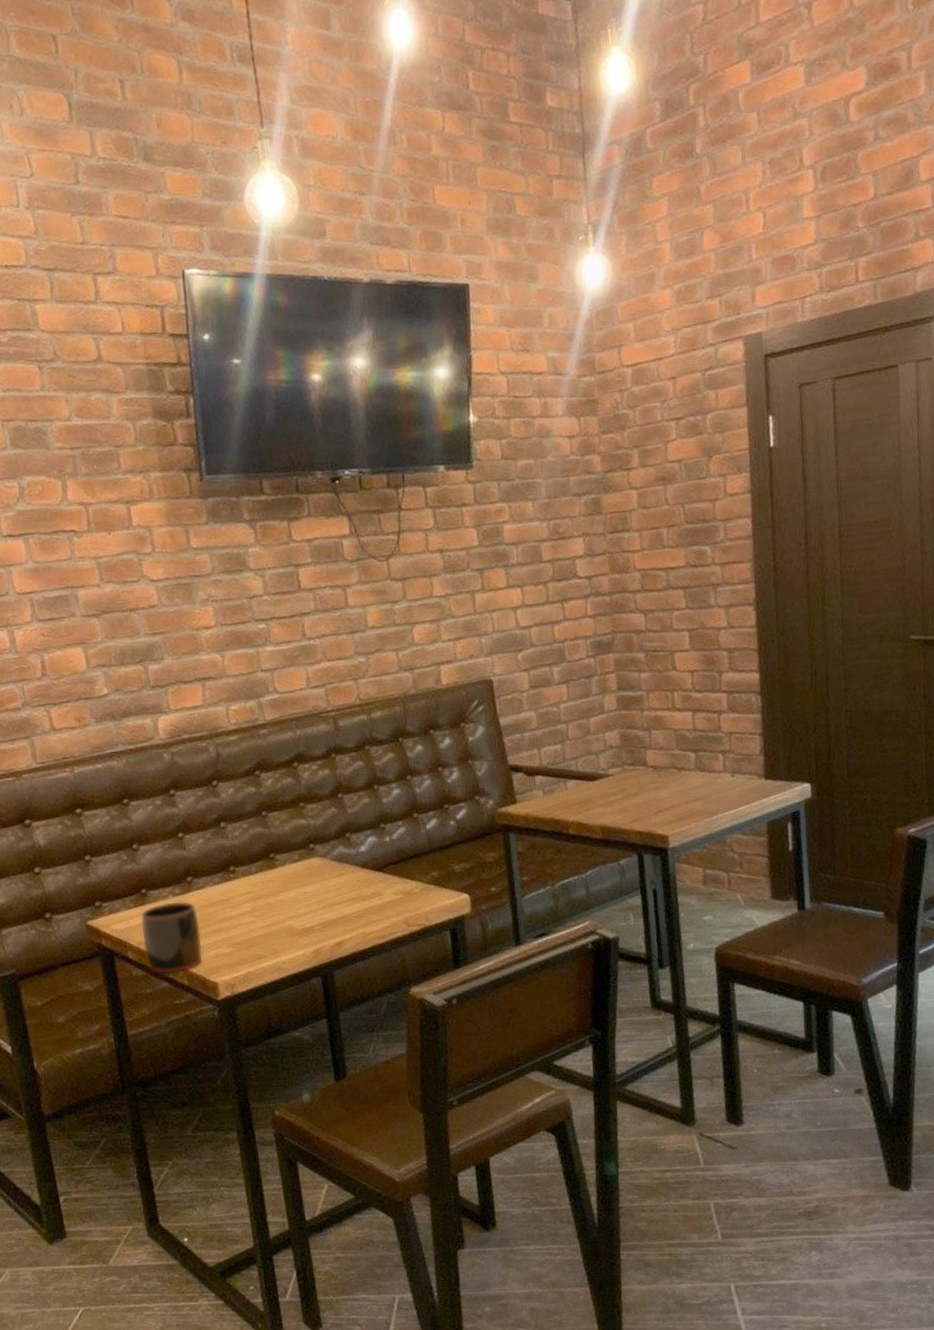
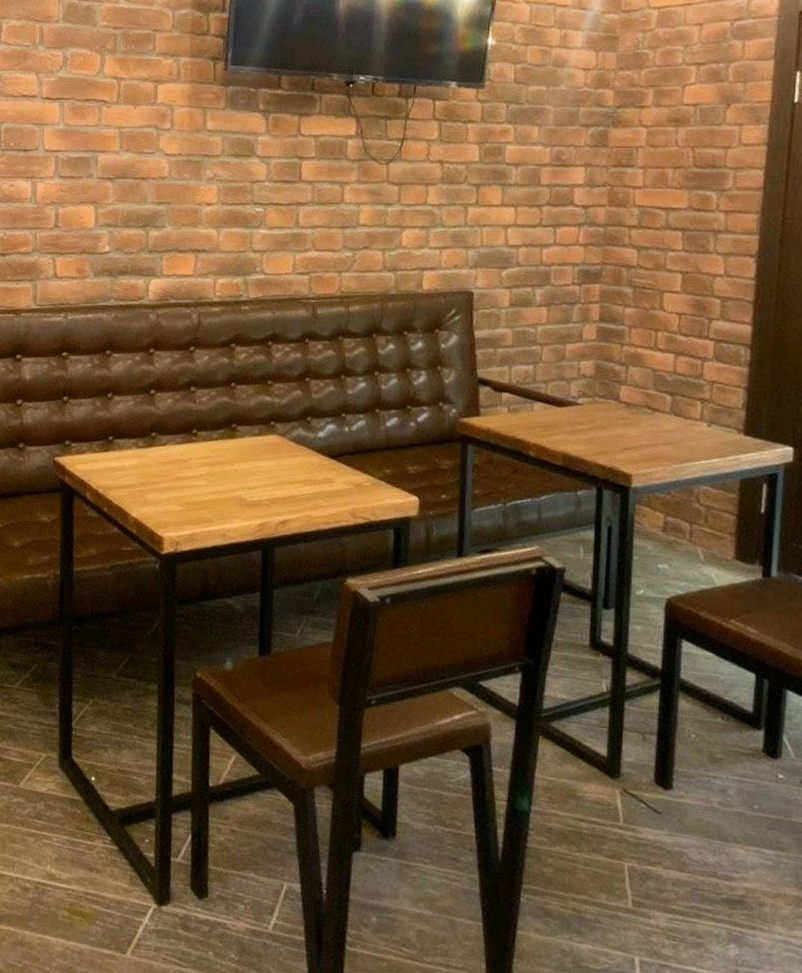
mug: present [140,901,203,974] -> none [102,453,156,521]

